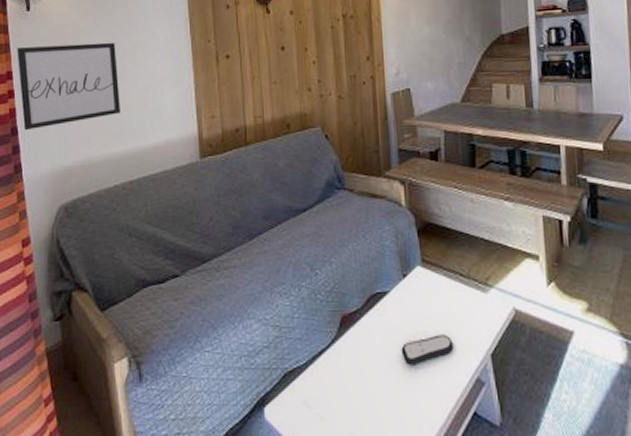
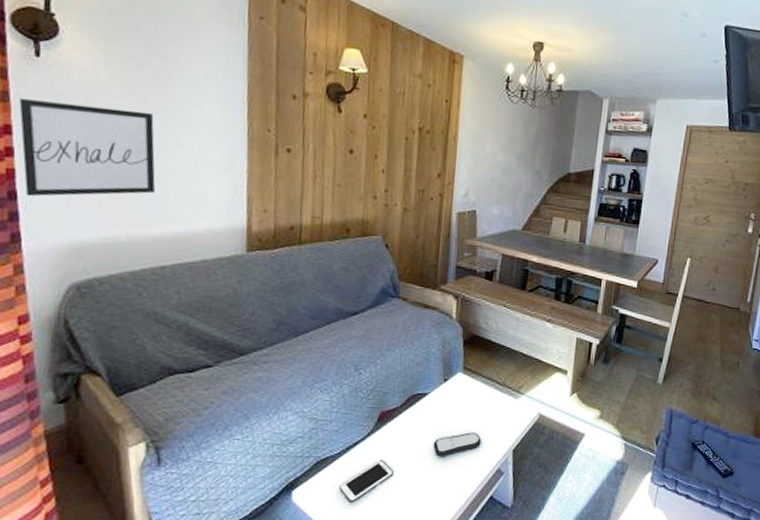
cell phone: none [310,371,363,422] -> present [339,460,394,504]

